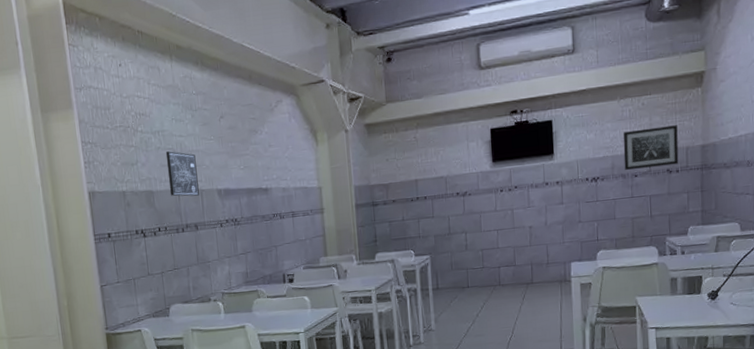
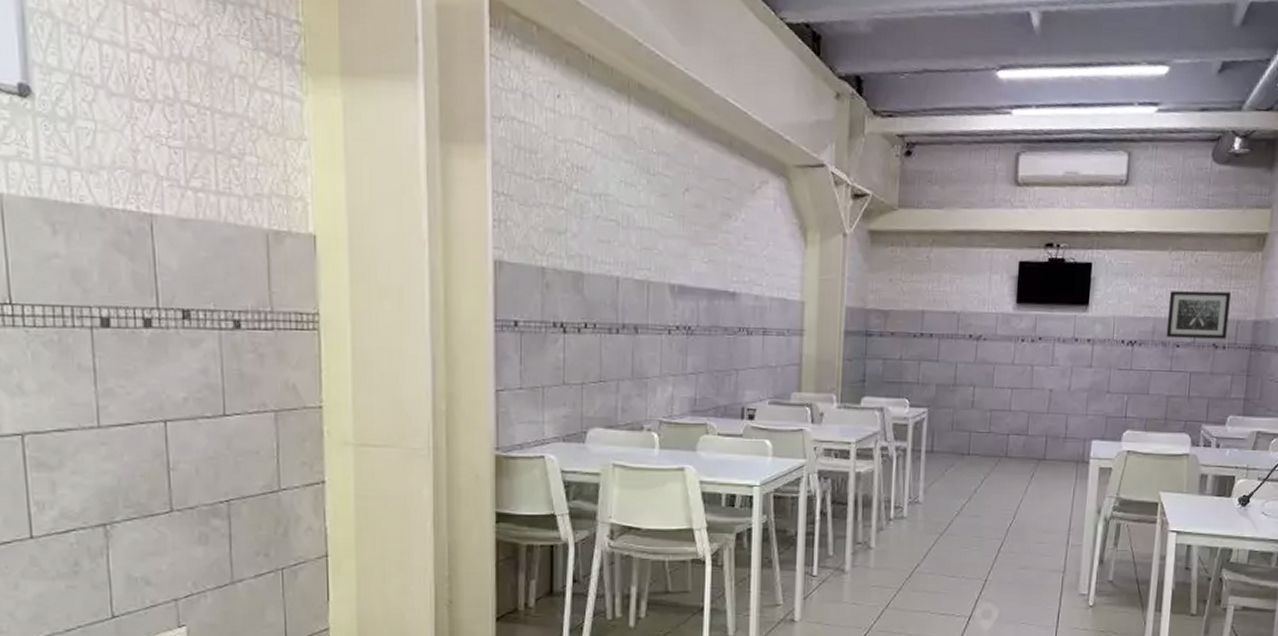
wall art: present [165,151,199,197] -> none [605,223,646,288]

